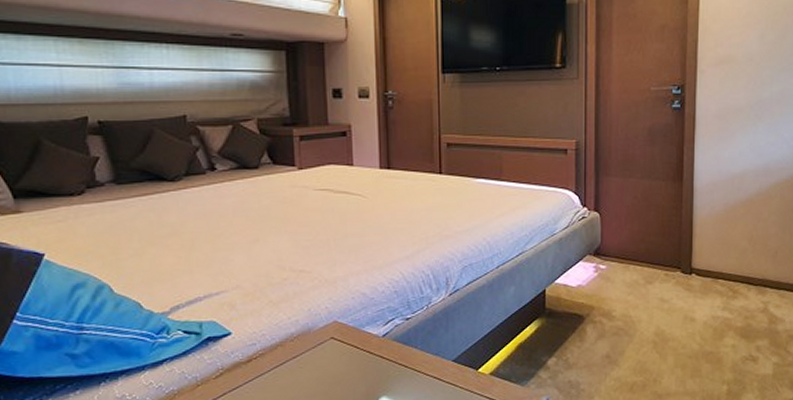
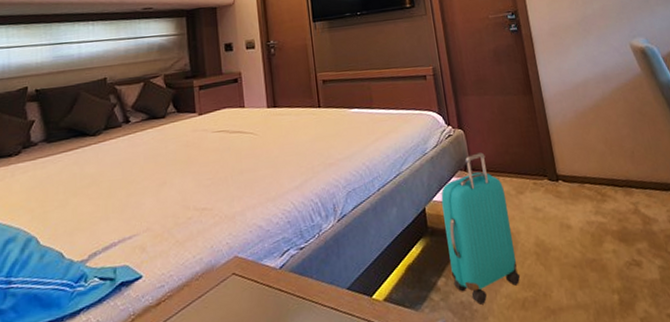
suitcase: none [564,238,634,385] -> present [441,152,521,305]

